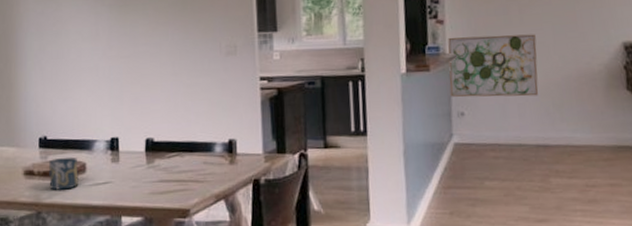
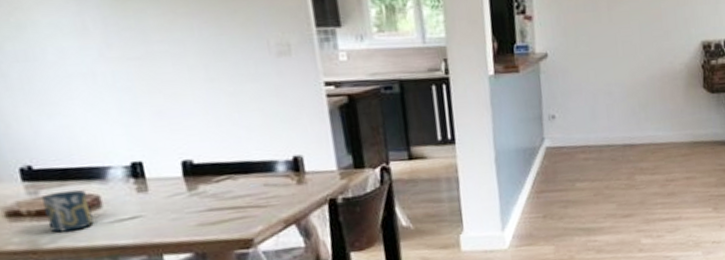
wall art: present [448,34,539,98] -> none [537,32,626,100]

